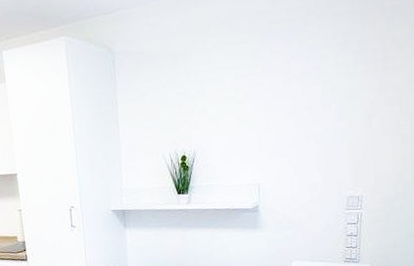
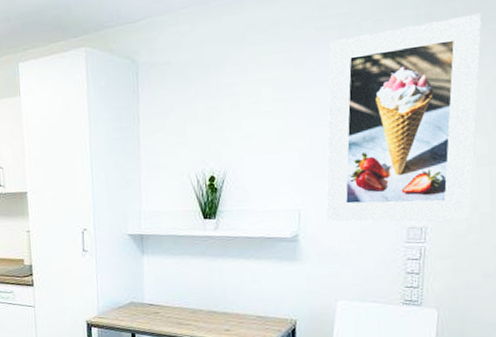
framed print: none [281,10,404,194] -> present [325,13,481,222]

